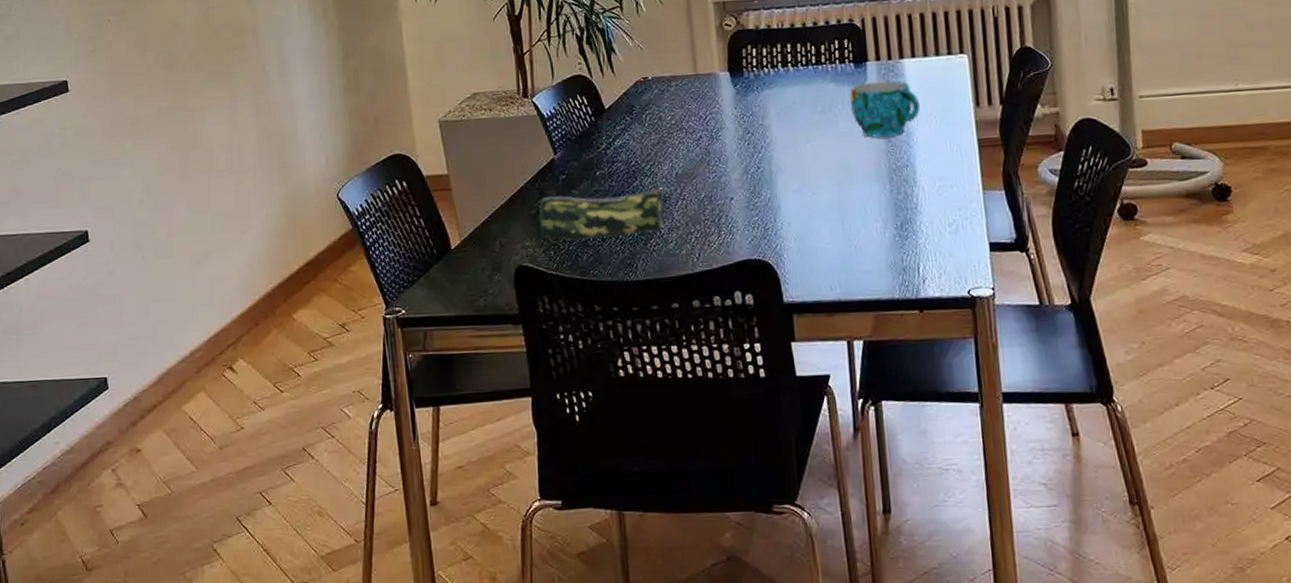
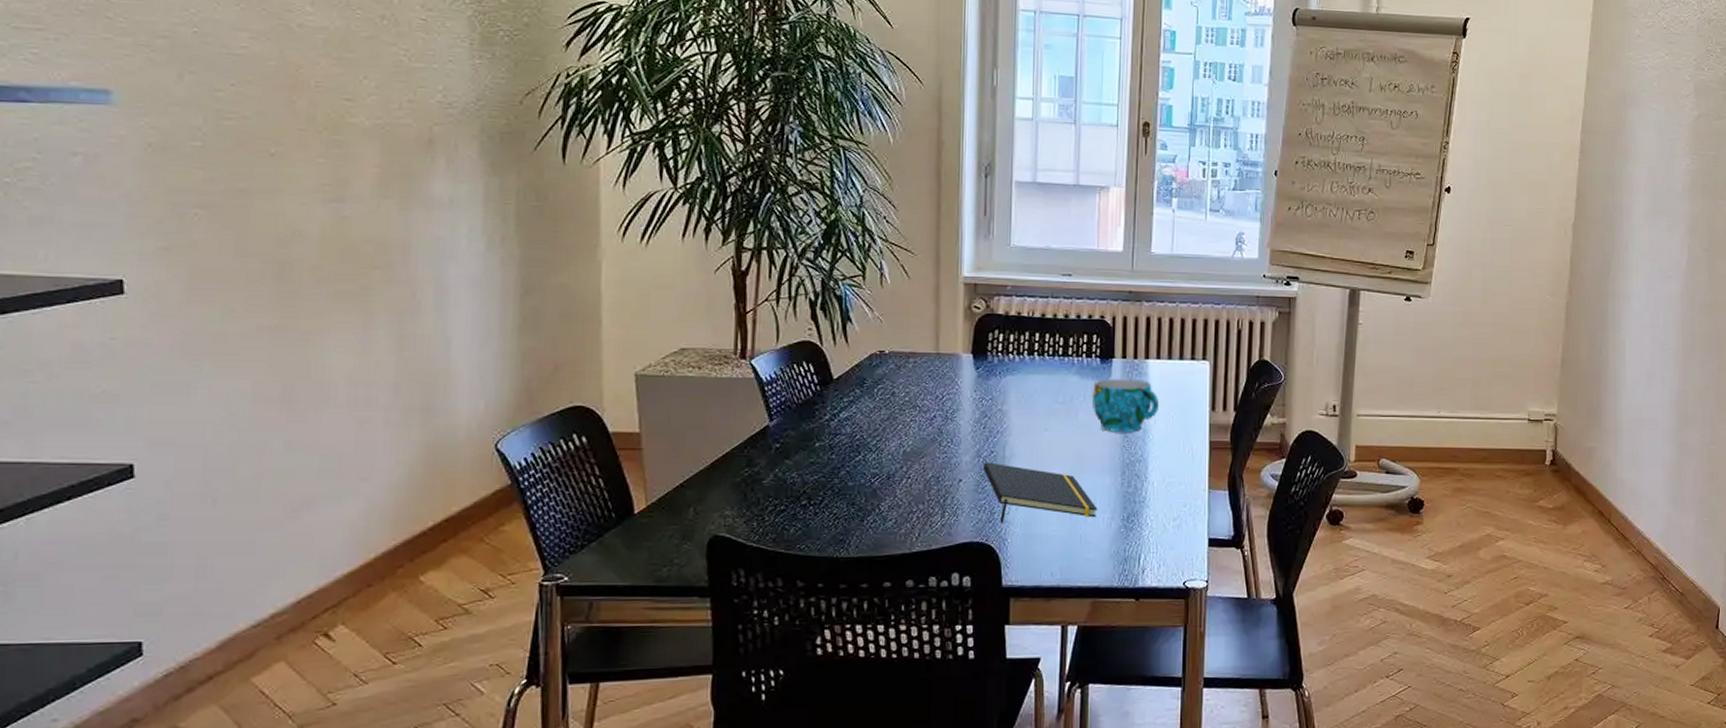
pencil case: present [538,187,667,241] -> none [743,464,892,513]
notepad: none [751,178,870,239] -> present [982,462,1098,523]

